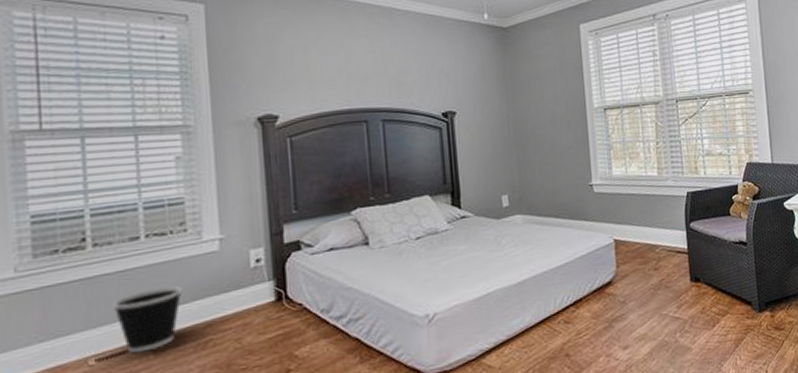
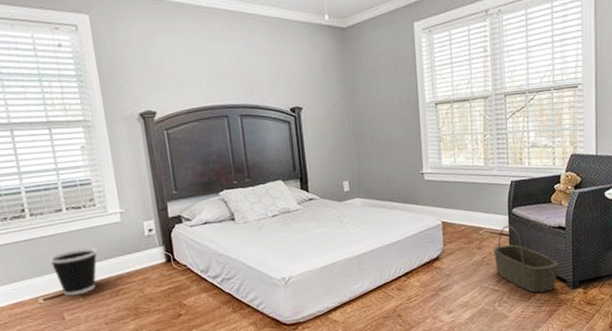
basket: none [671,236,742,319] -> present [493,221,558,293]

